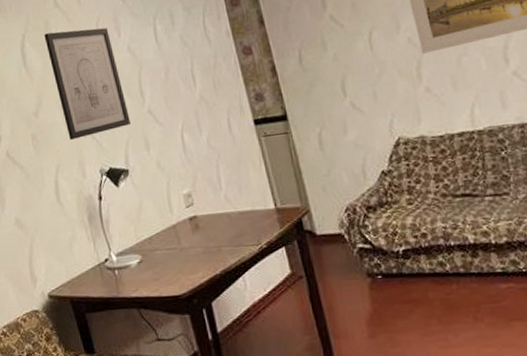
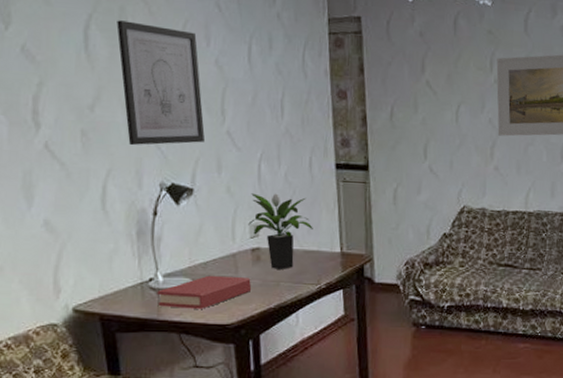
hardback book: none [113,247,196,285] -> present [157,275,252,309]
potted plant: none [179,159,244,235] -> present [248,193,313,269]

